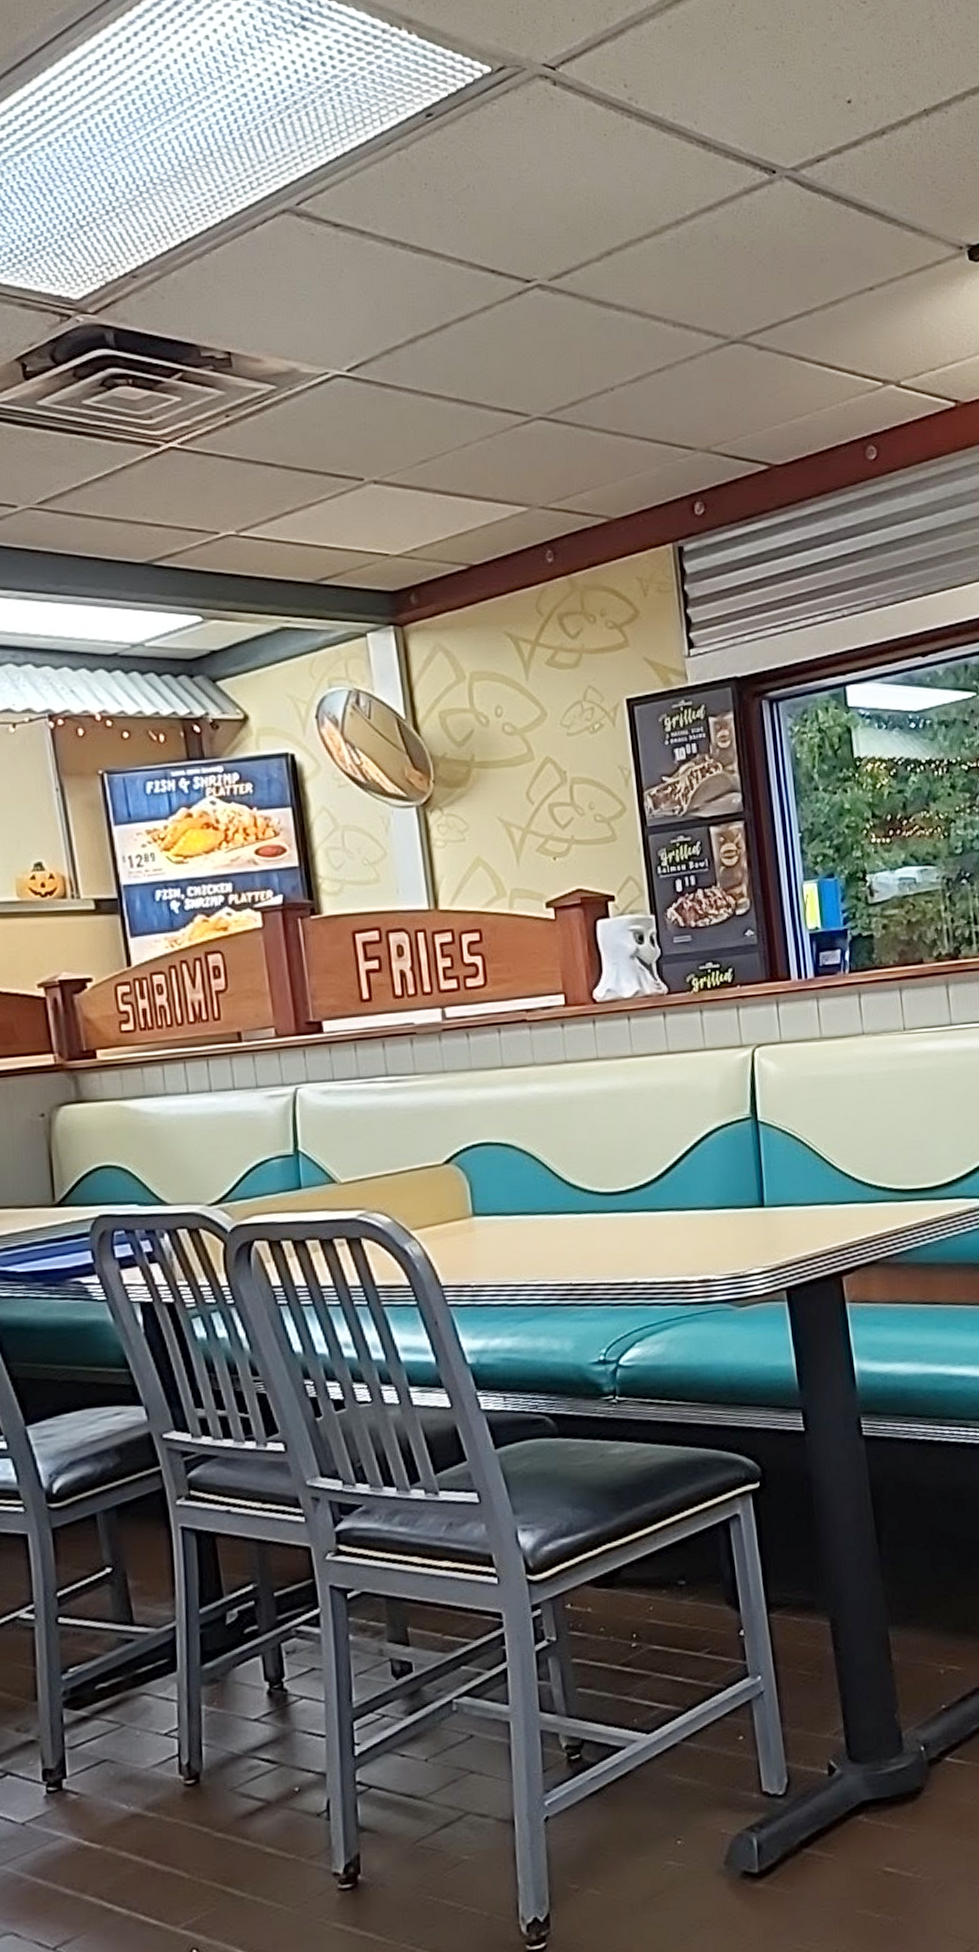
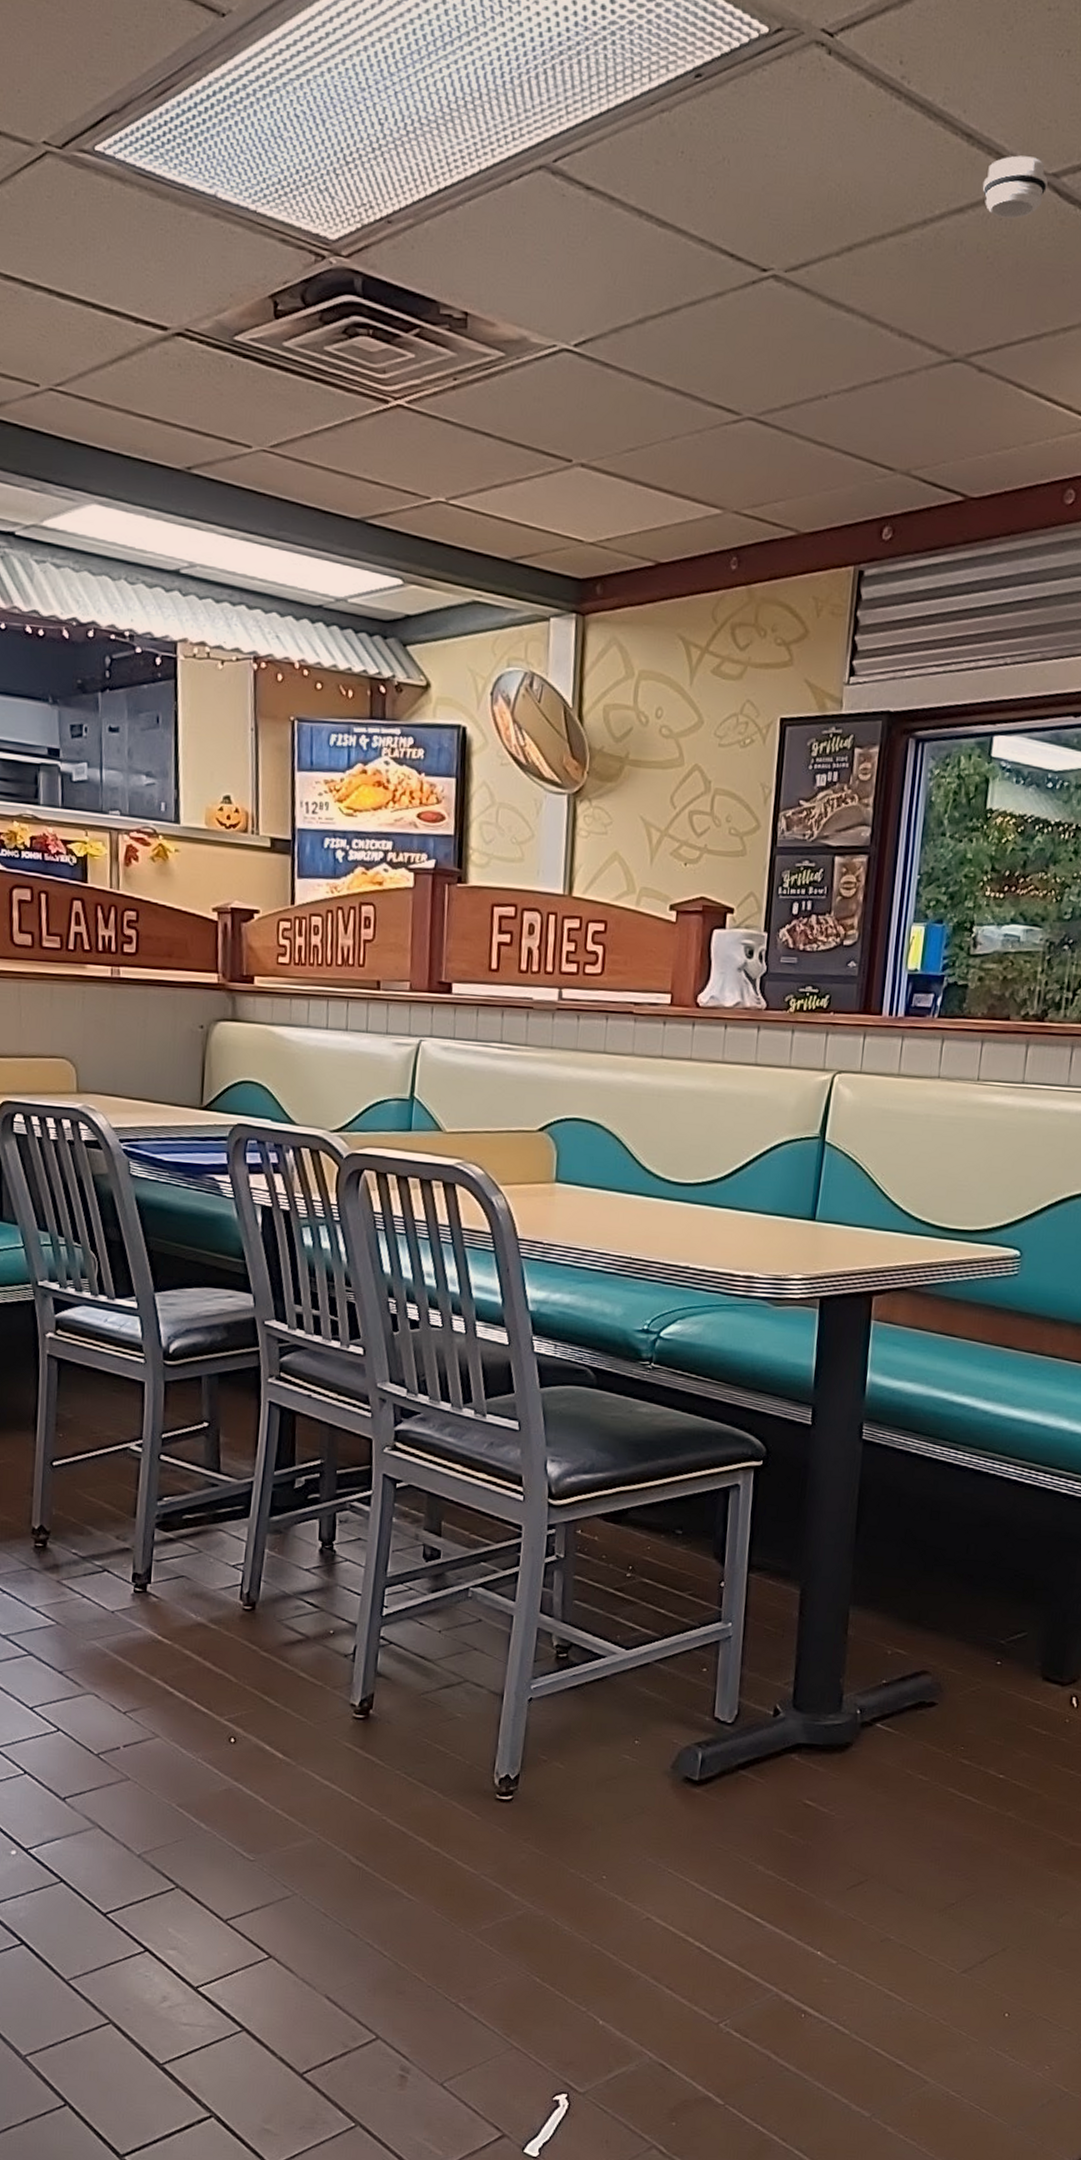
smoke detector: none [726,156,789,211] -> present [982,155,1048,219]

